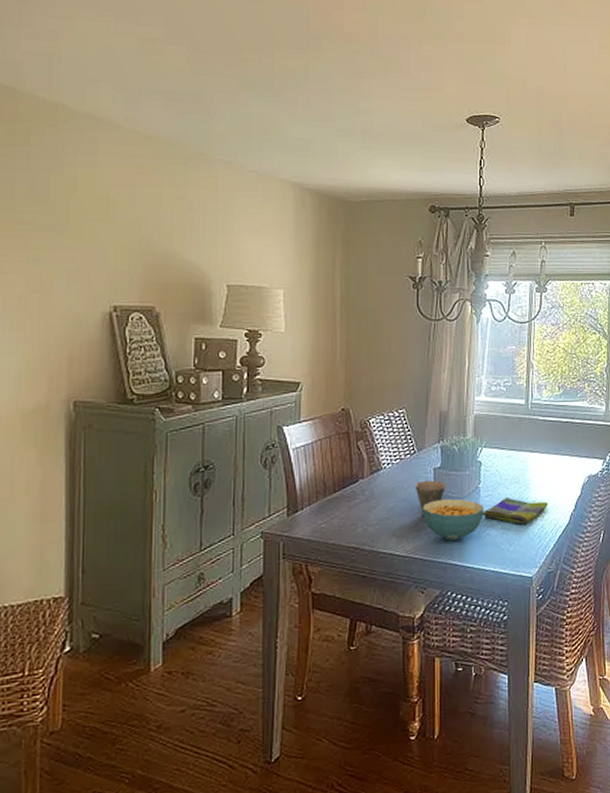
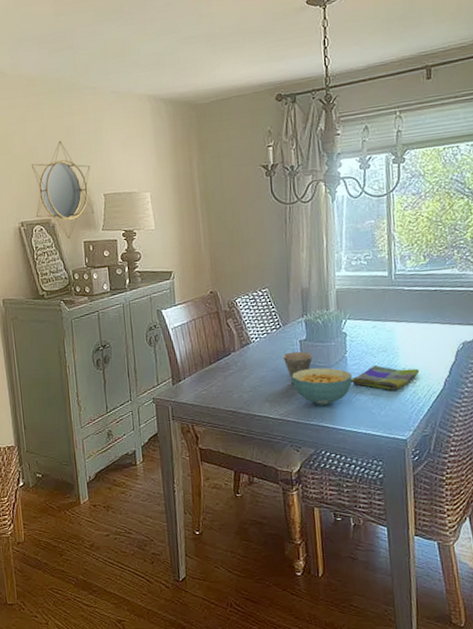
home mirror: none [135,215,214,334] -> present [32,140,94,240]

